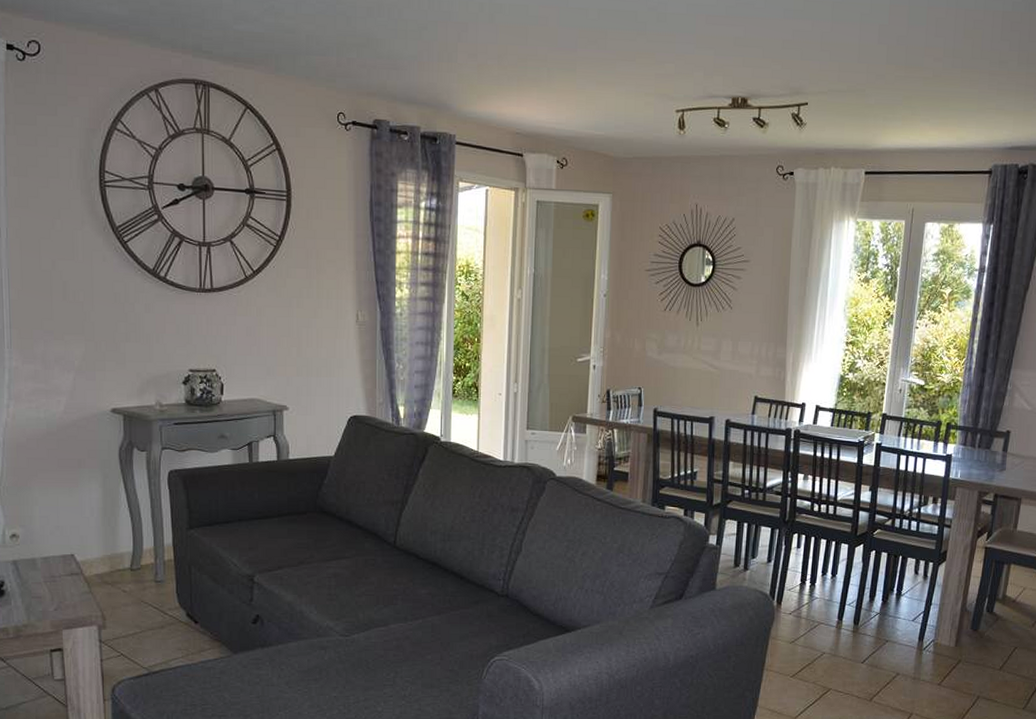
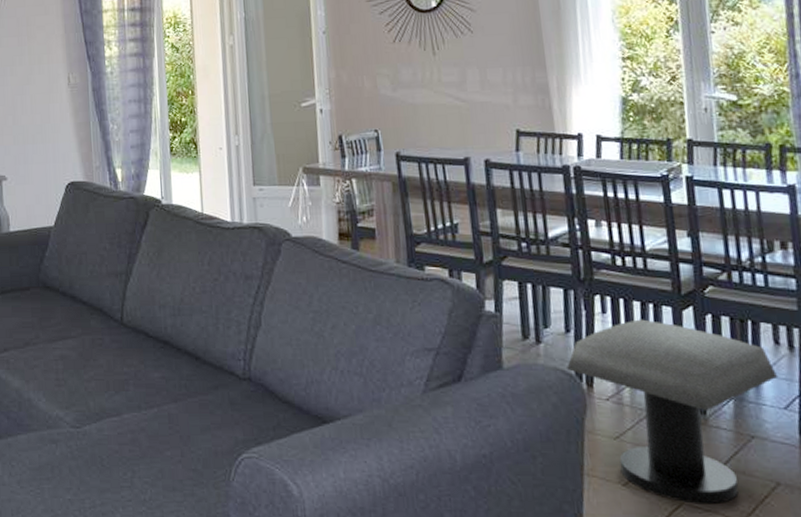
stool: none [764,553,913,690] -> present [567,319,779,505]

